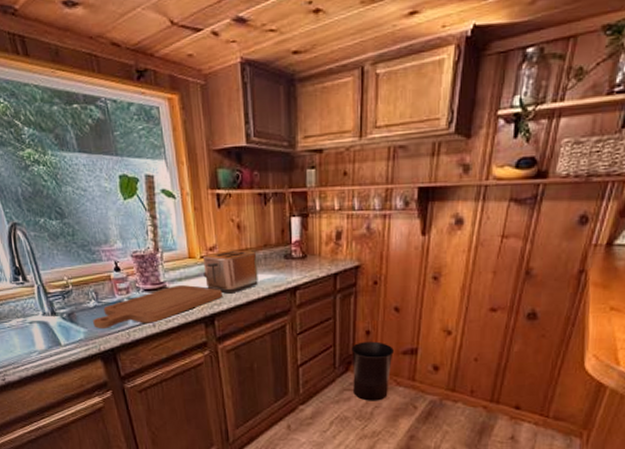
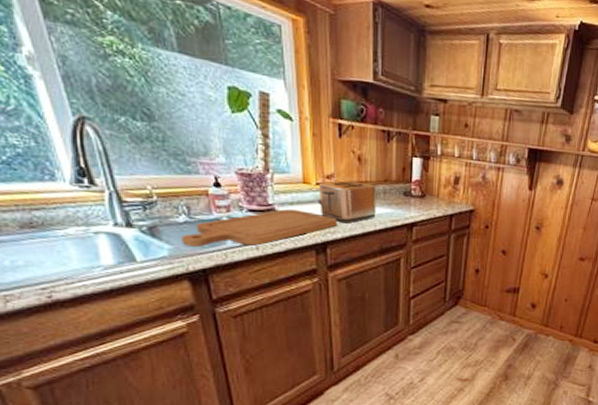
waste bin: present [351,341,394,401] -> none [461,279,499,333]

